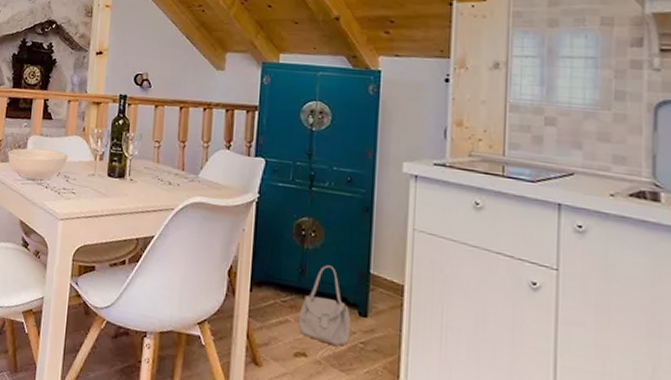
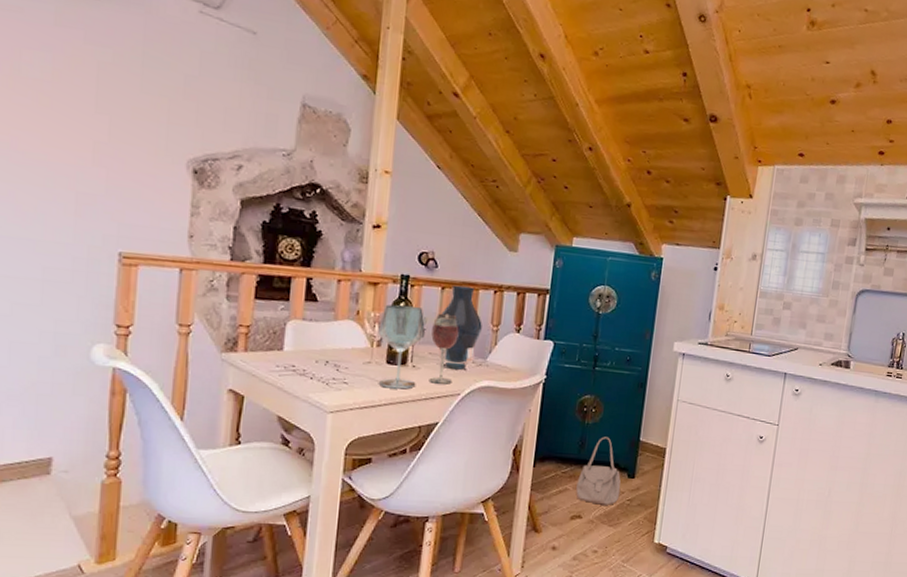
bowl: present [7,148,69,181] -> none [258,334,339,371]
wine glass: none [100,121,142,202] -> present [378,304,426,390]
wineglass: none [145,129,172,199] -> present [429,313,460,384]
vase: none [153,103,193,185] -> present [438,285,482,370]

